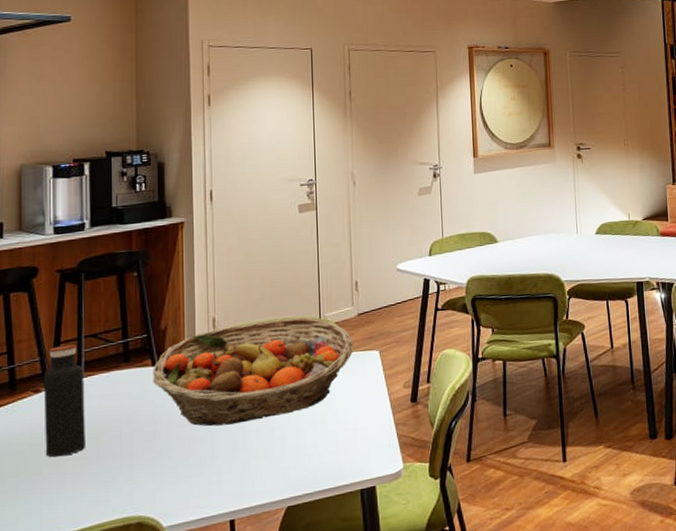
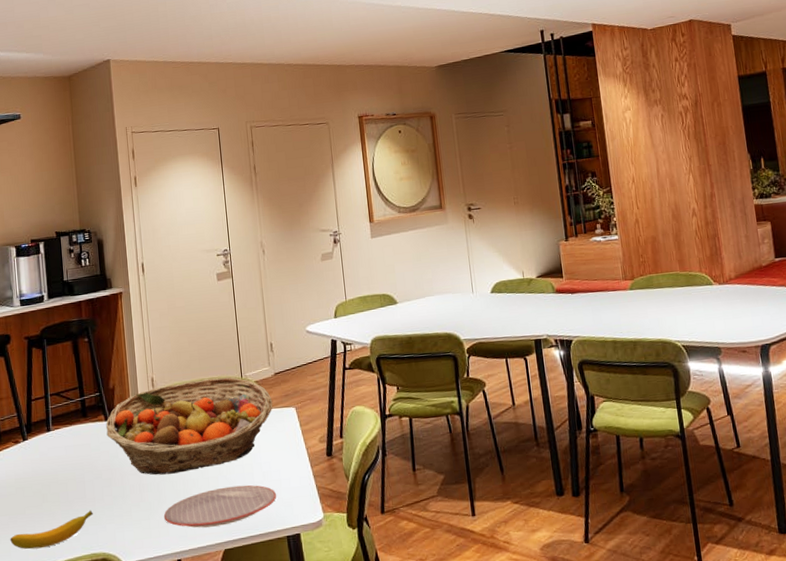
banana: none [19,467,129,516] -> present [10,510,93,550]
water bottle: present [43,344,85,458] -> none [21,401,57,500]
plate: none [216,435,352,484] -> present [163,485,277,528]

